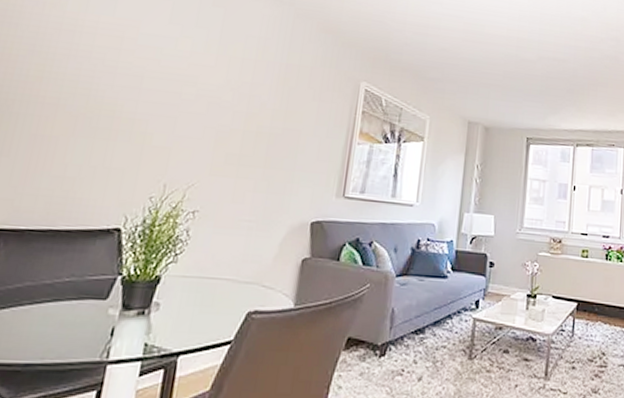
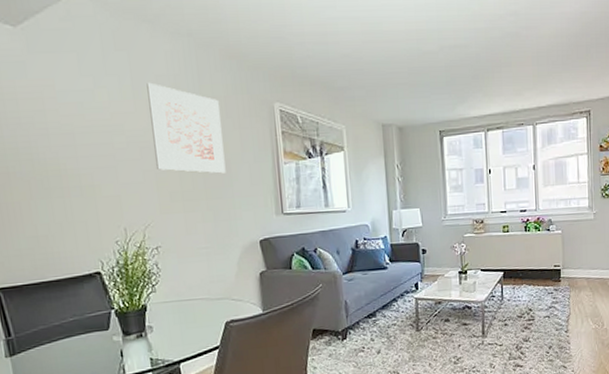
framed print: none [218,41,305,144] -> present [147,82,226,174]

